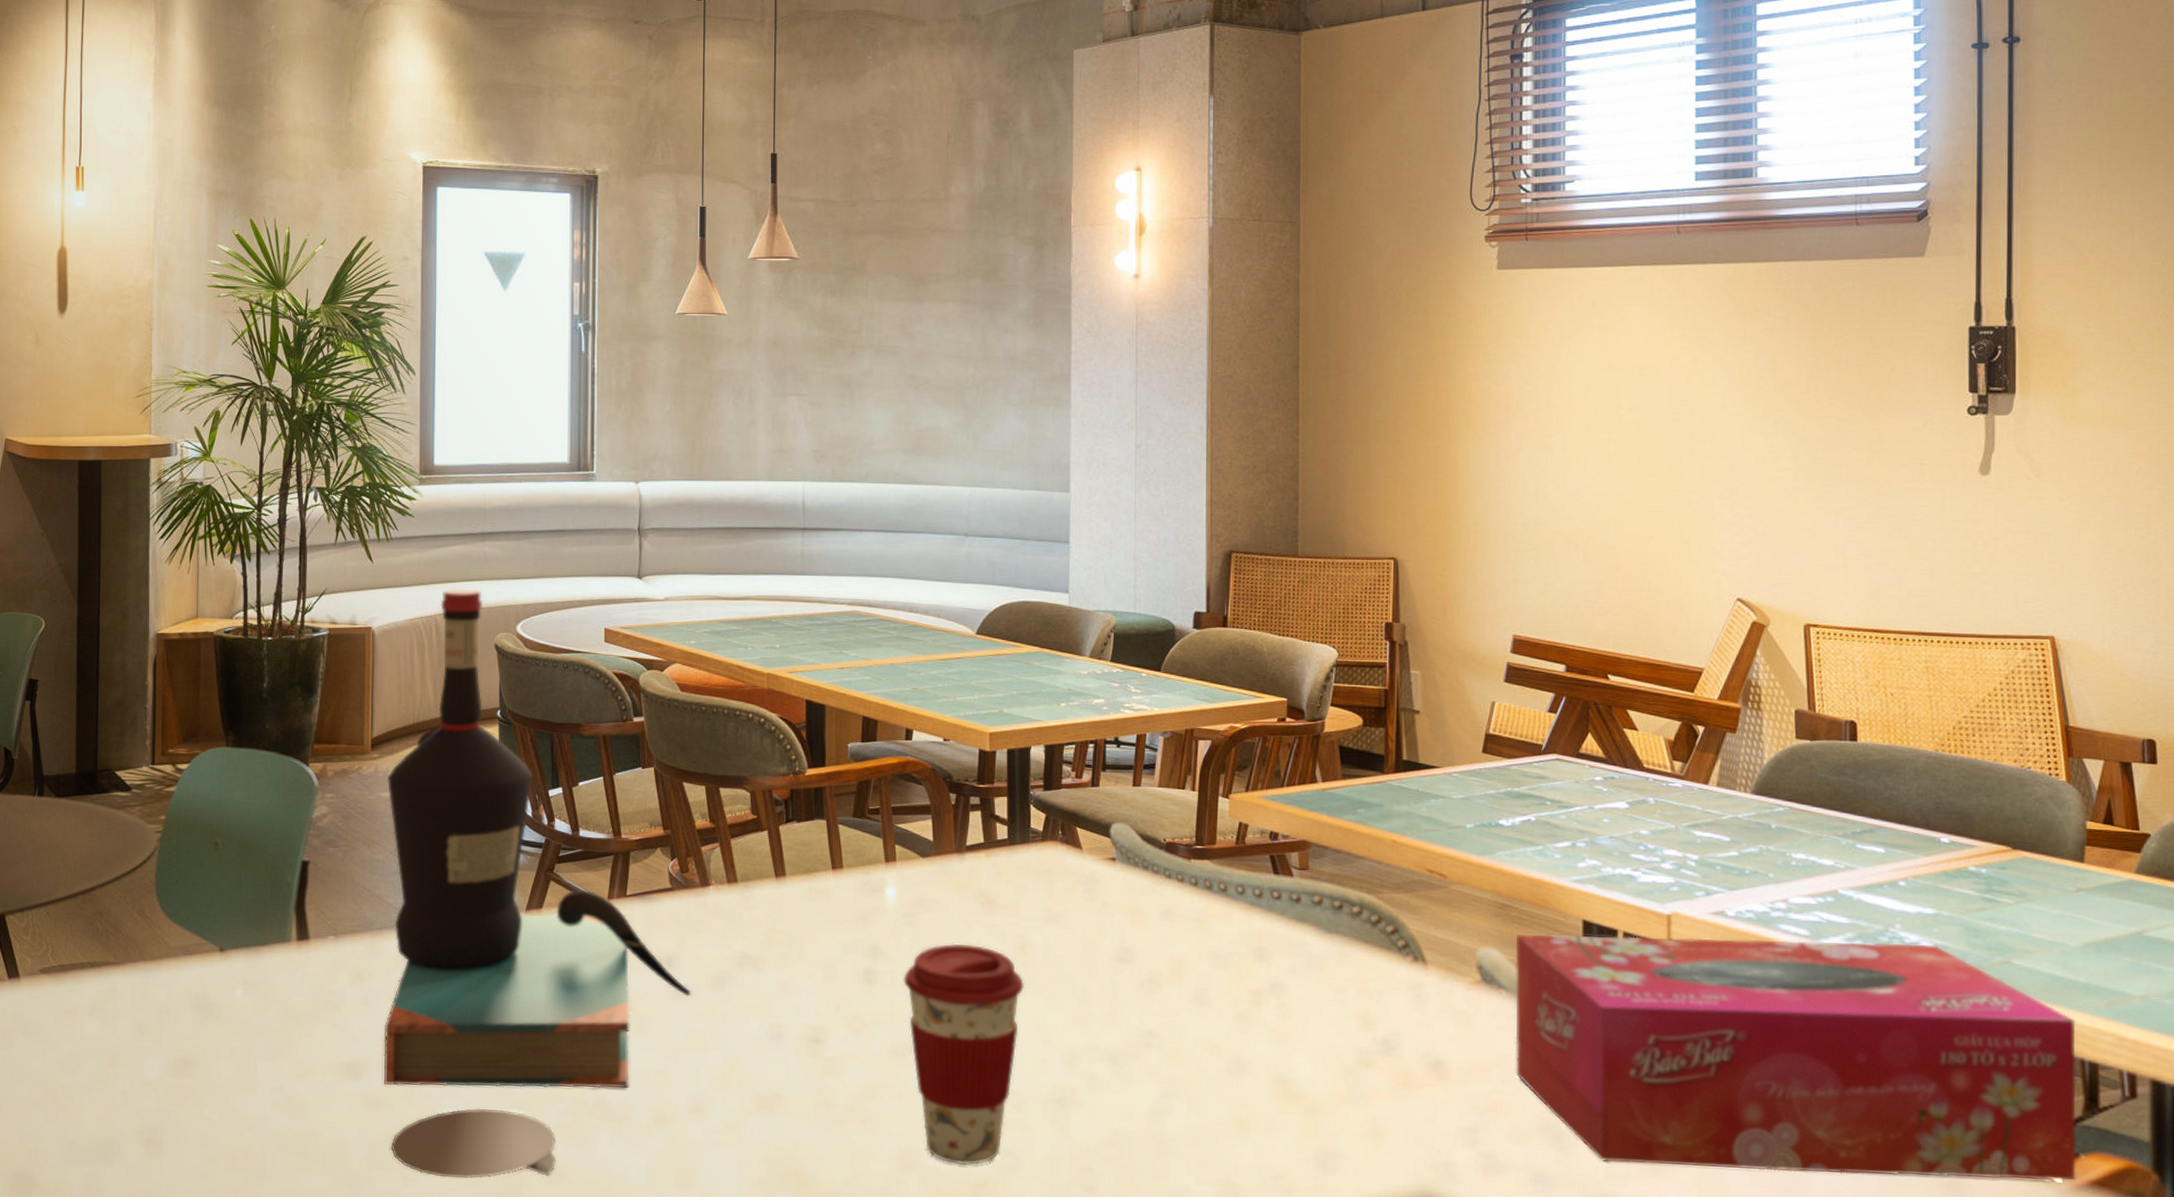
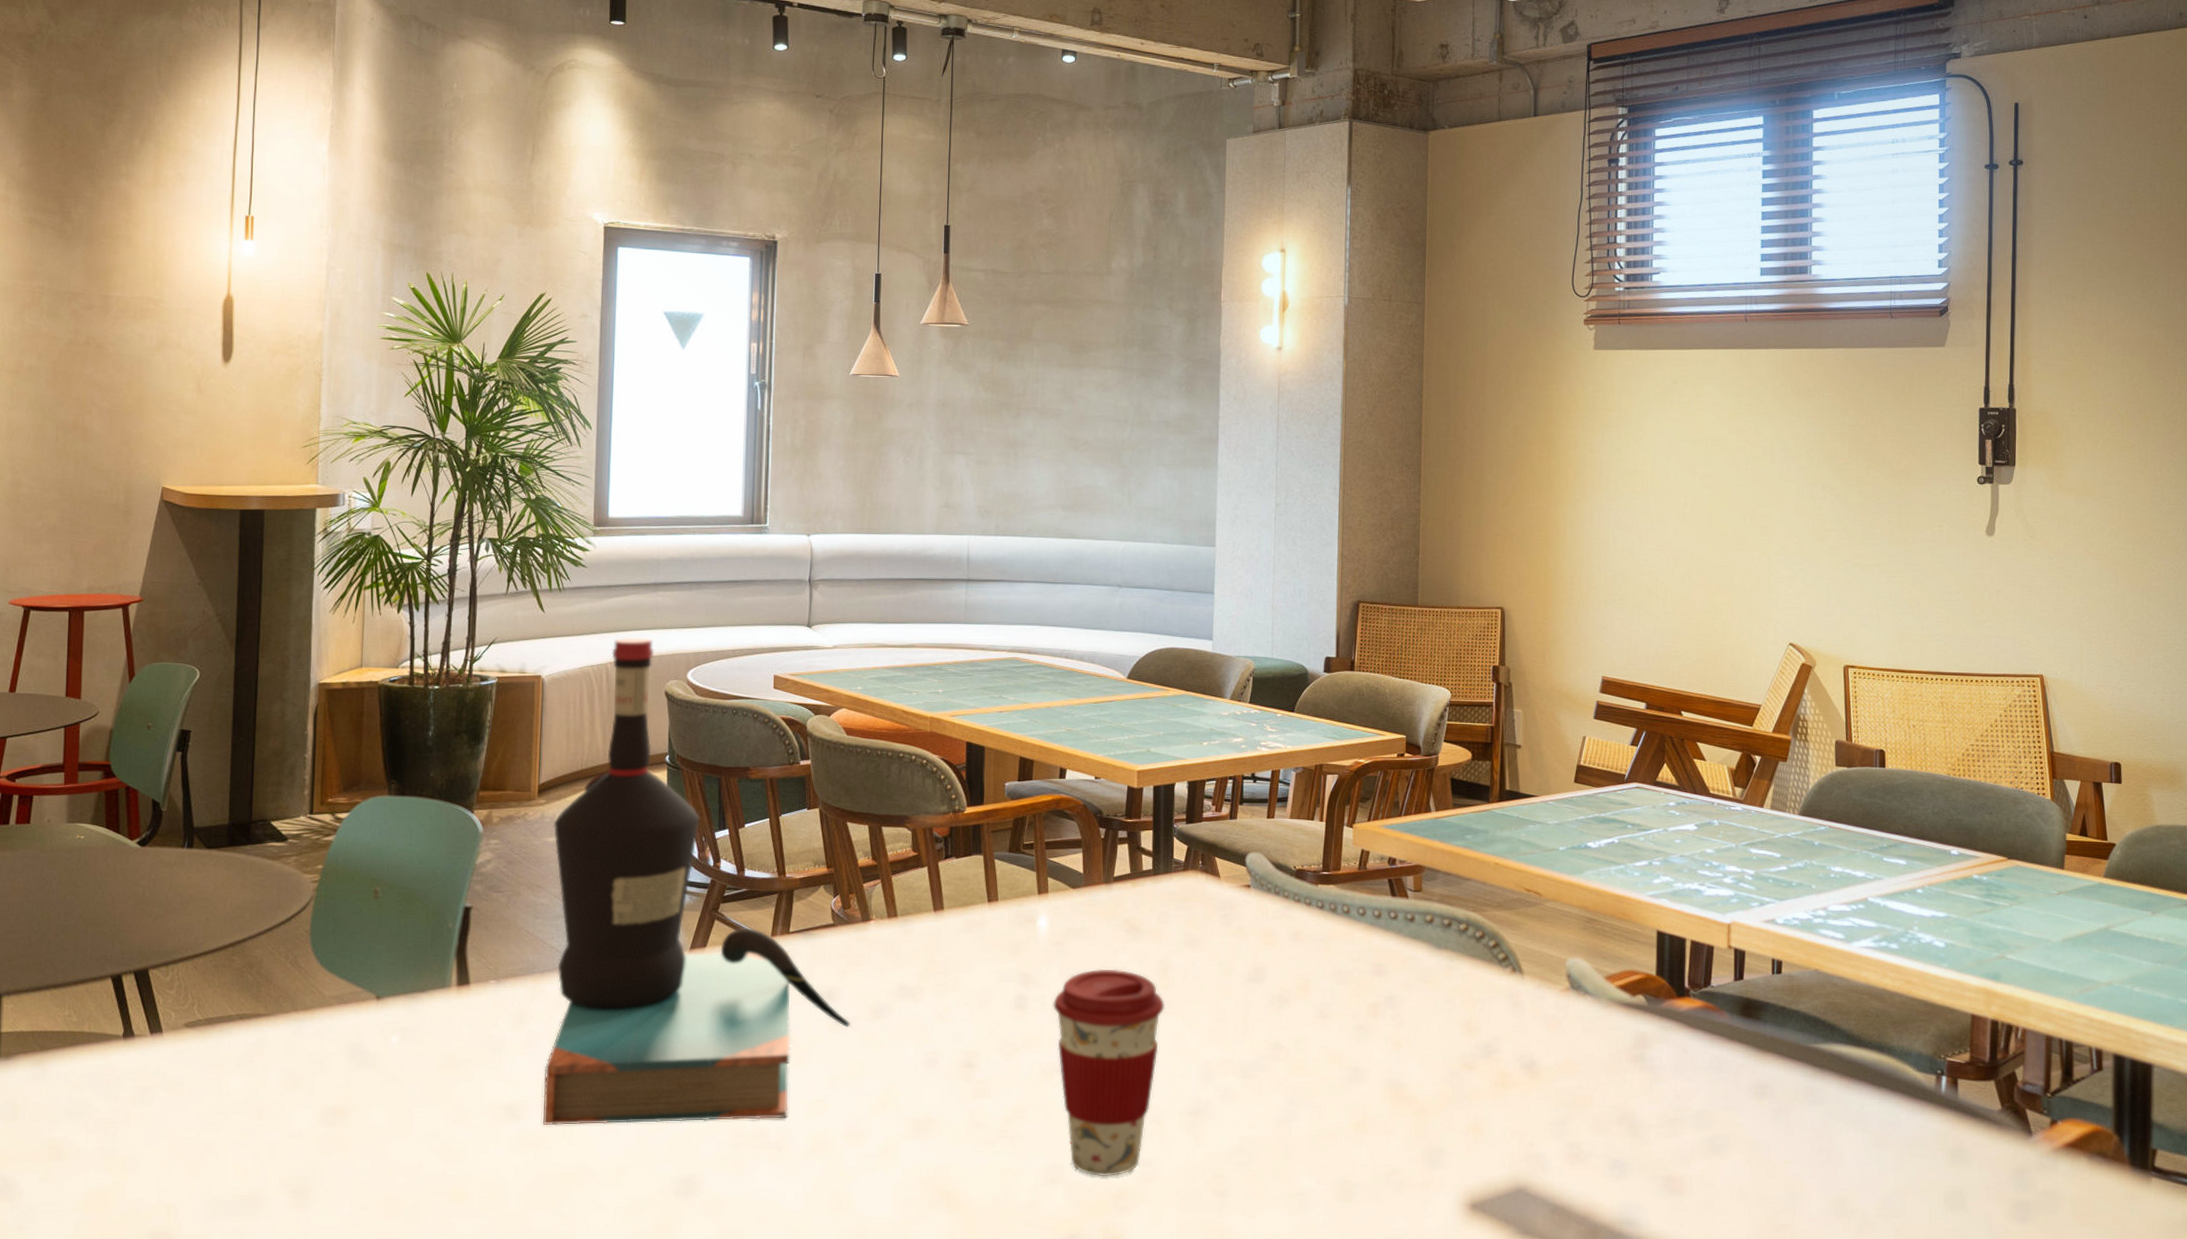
coaster: present [390,1108,557,1179] -> none [548,1144,715,1214]
tissue box: present [1515,934,2077,1181] -> none [1598,943,2056,1148]

